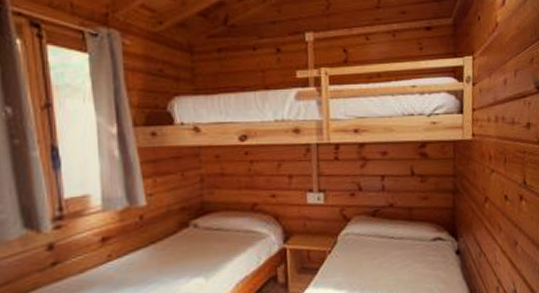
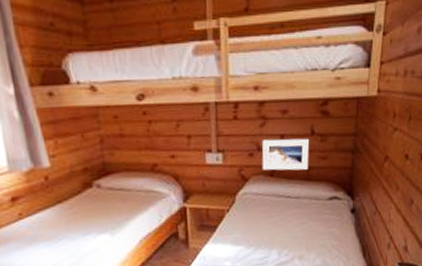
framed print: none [363,179,411,211] -> present [262,138,310,171]

